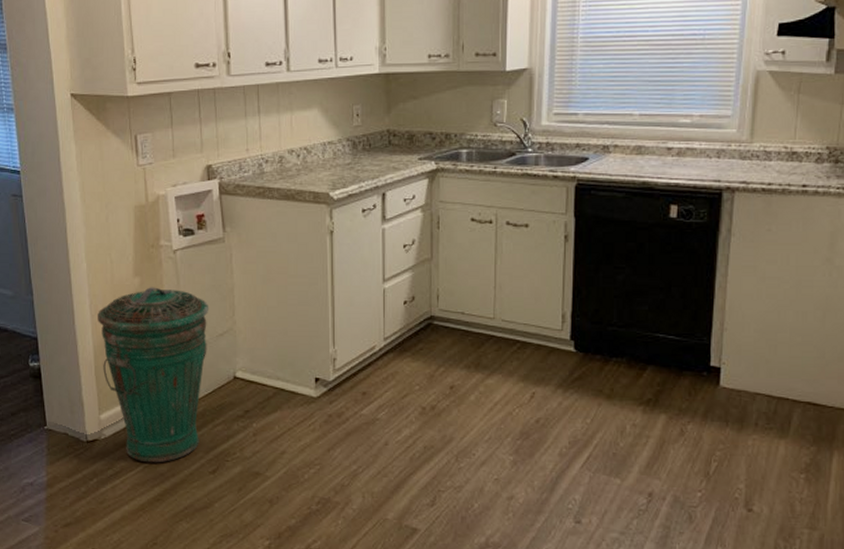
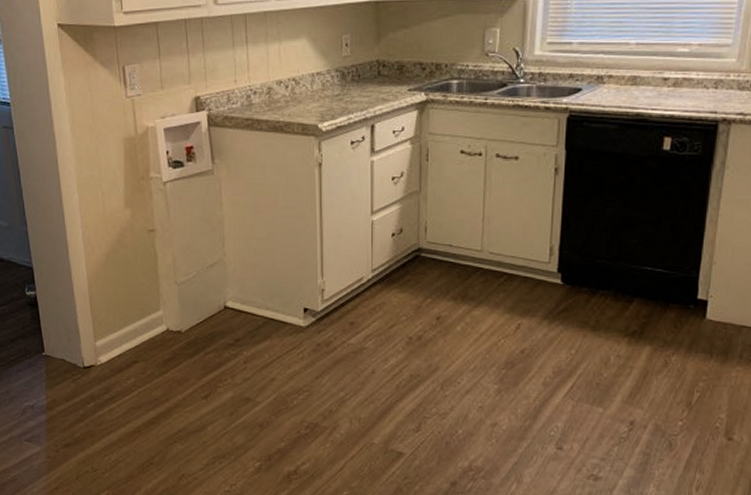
trash can: present [98,287,209,463] -> none [90,218,200,388]

